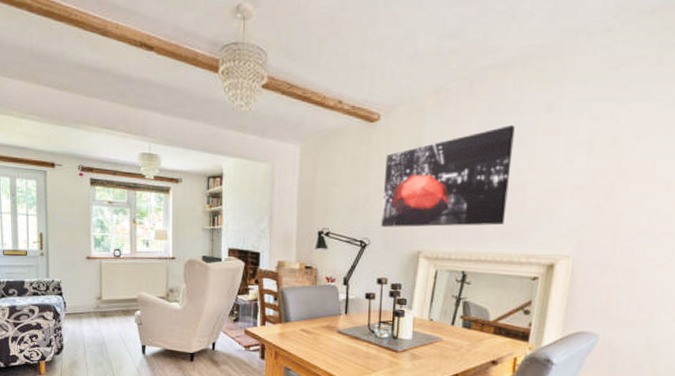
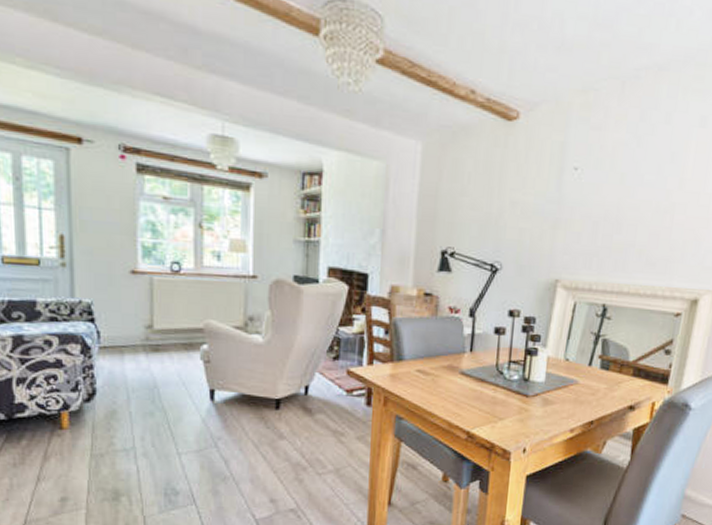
wall art: present [381,125,515,227] -> none [515,139,667,254]

